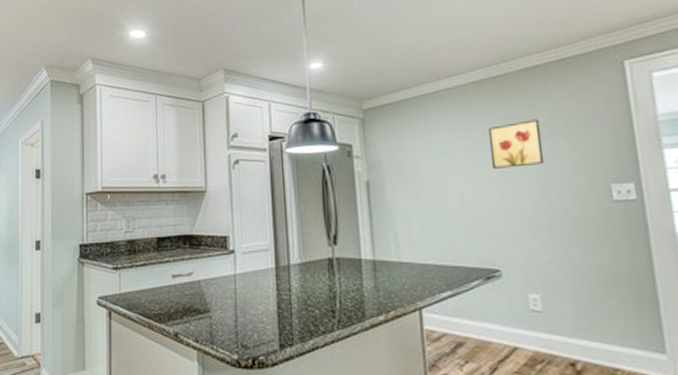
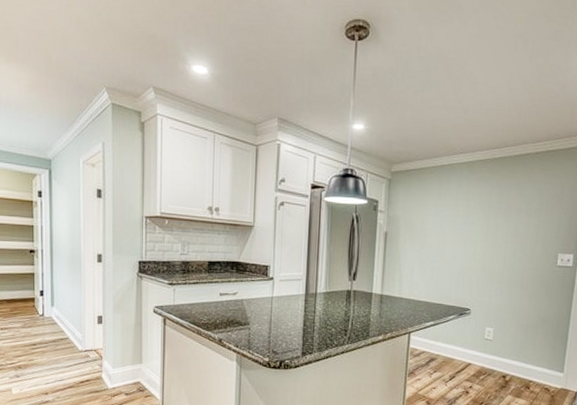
wall art: present [488,119,545,169] -> none [480,197,521,234]

